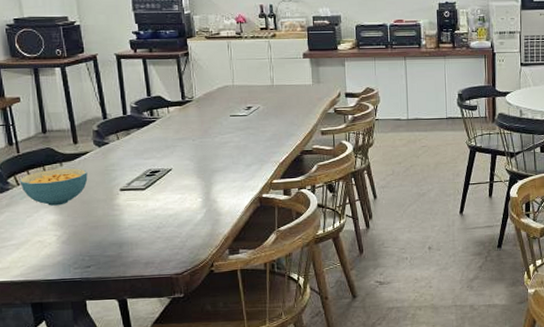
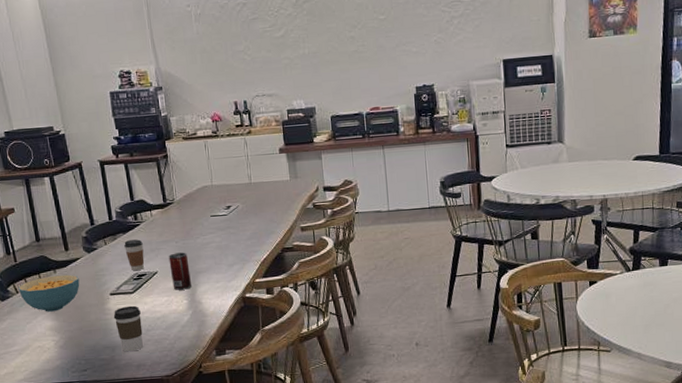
coffee cup: none [122,202,153,249] -> present [113,305,143,352]
coffee cup: none [138,135,159,168] -> present [124,239,145,271]
beverage can: none [184,150,207,188] -> present [168,252,191,290]

